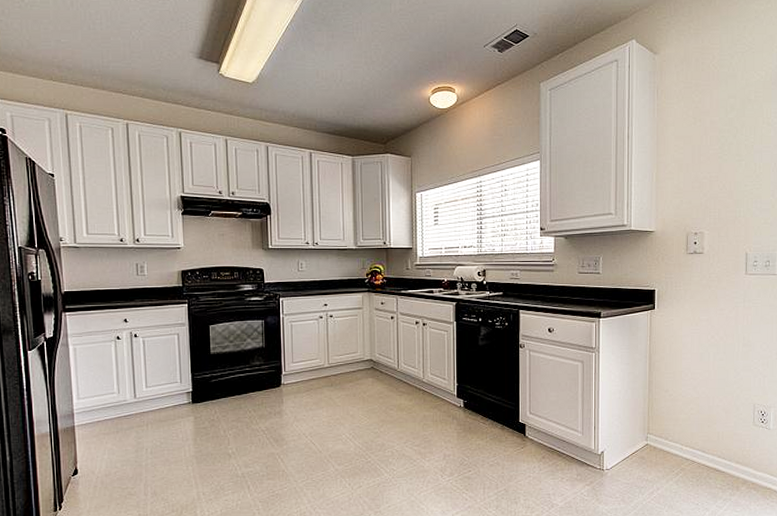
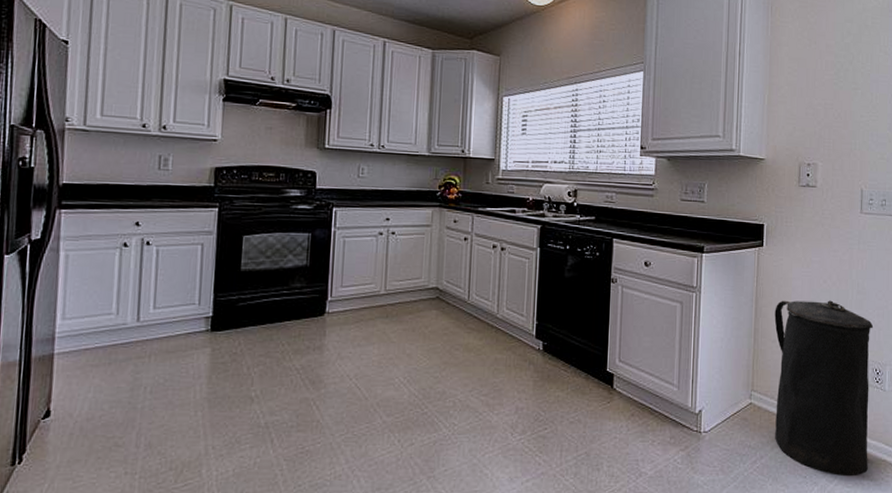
trash can: none [667,353,759,503] -> present [774,300,874,477]

